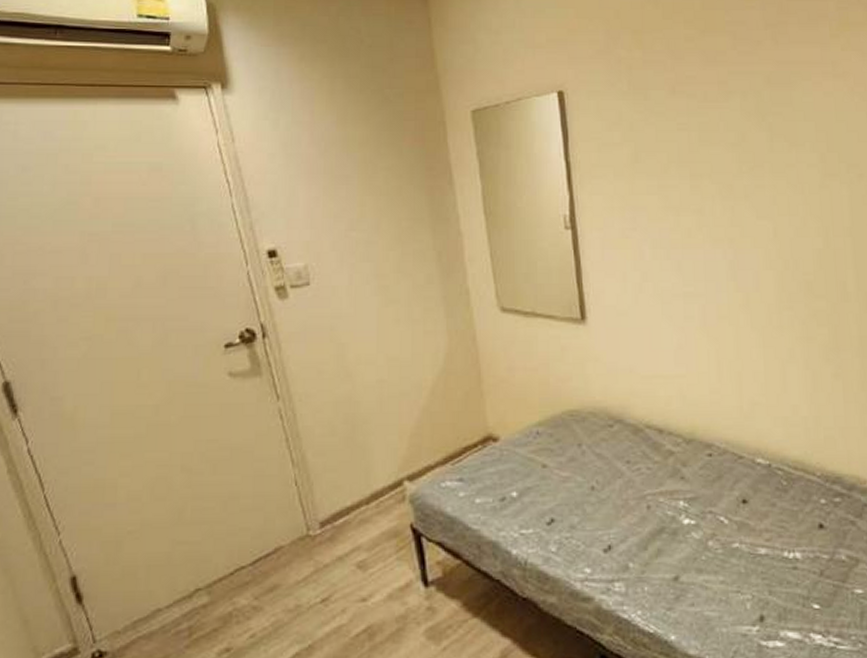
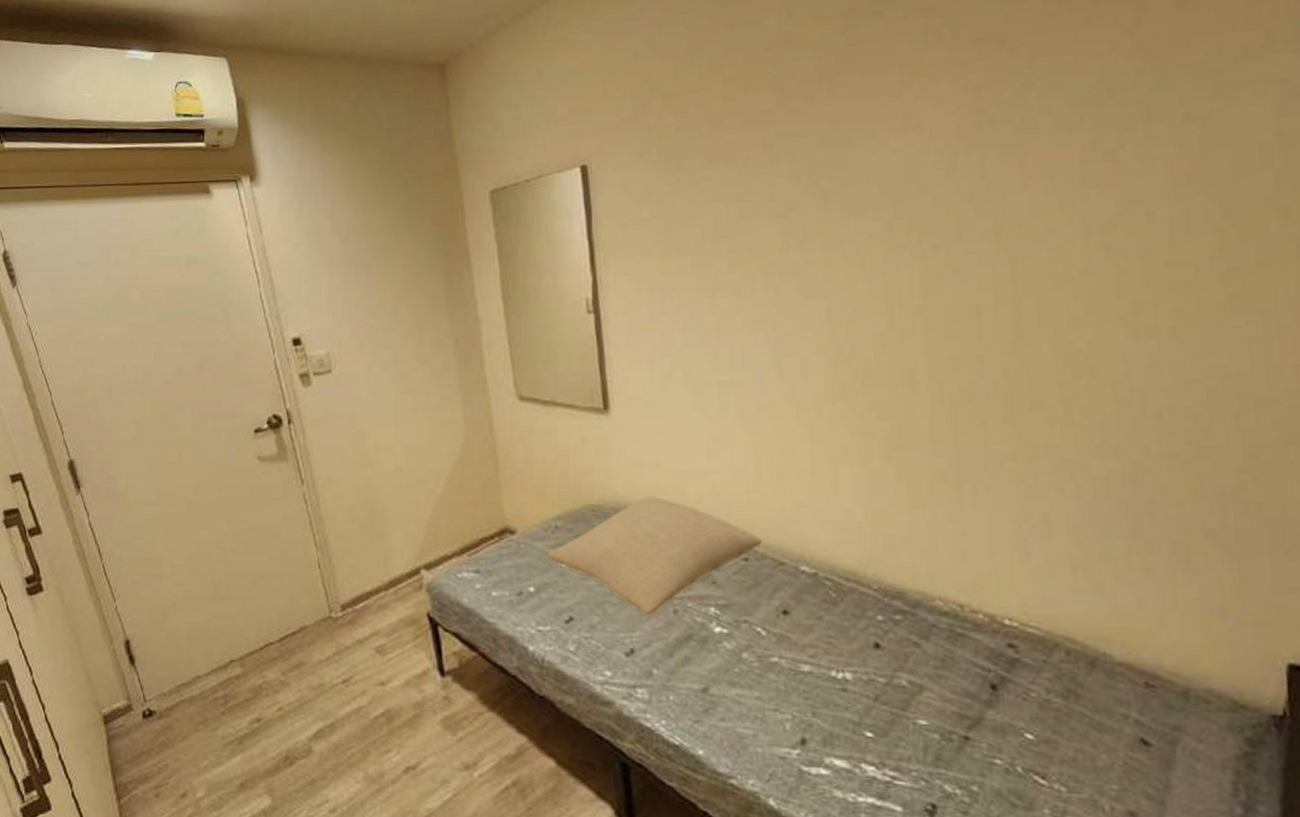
pillow: none [529,400,724,513] -> present [547,497,762,616]

